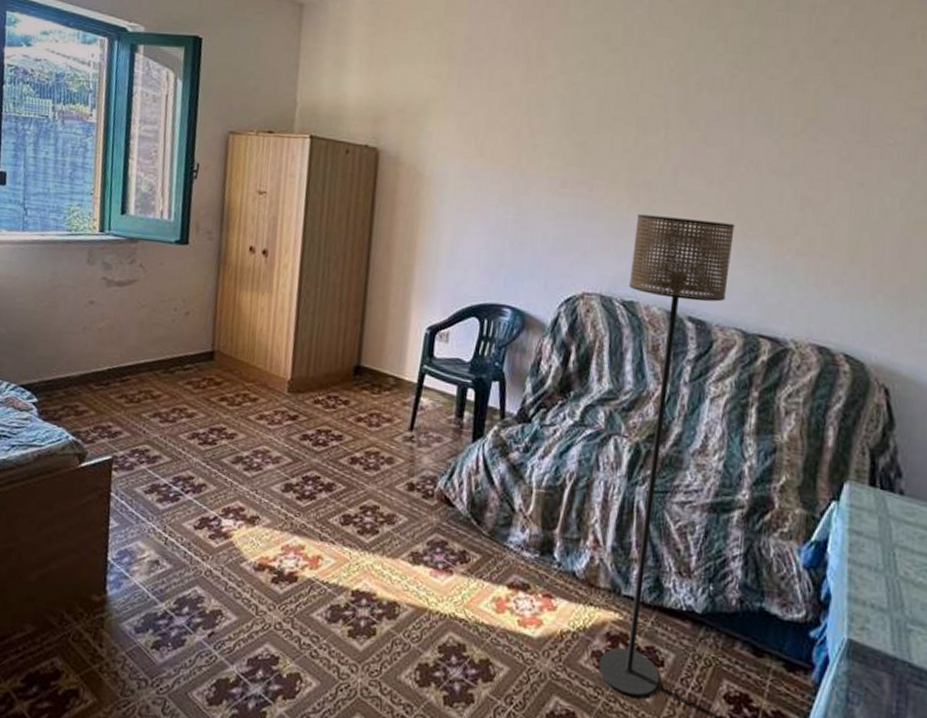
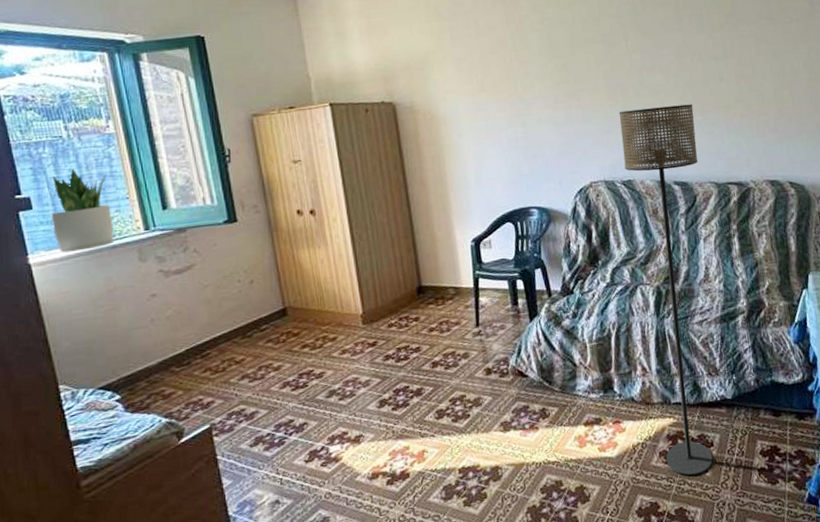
planter: none [18,151,81,239] -> present [51,168,115,253]

